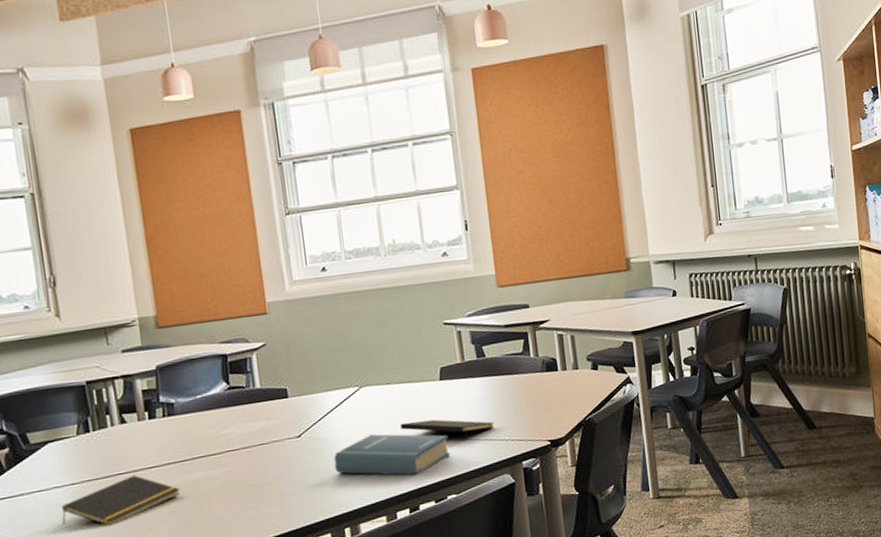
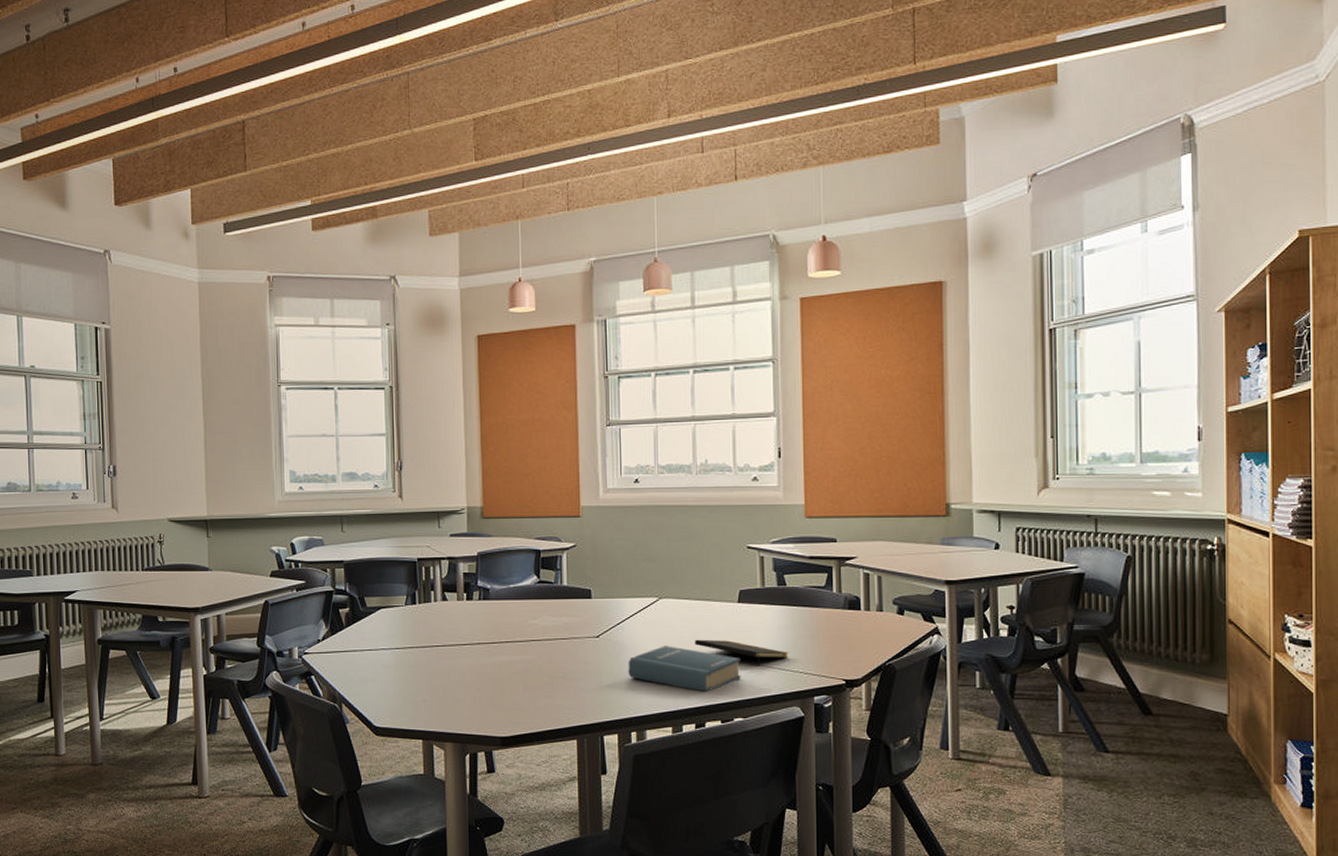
notepad: present [61,475,180,525] -> none [385,649,487,691]

